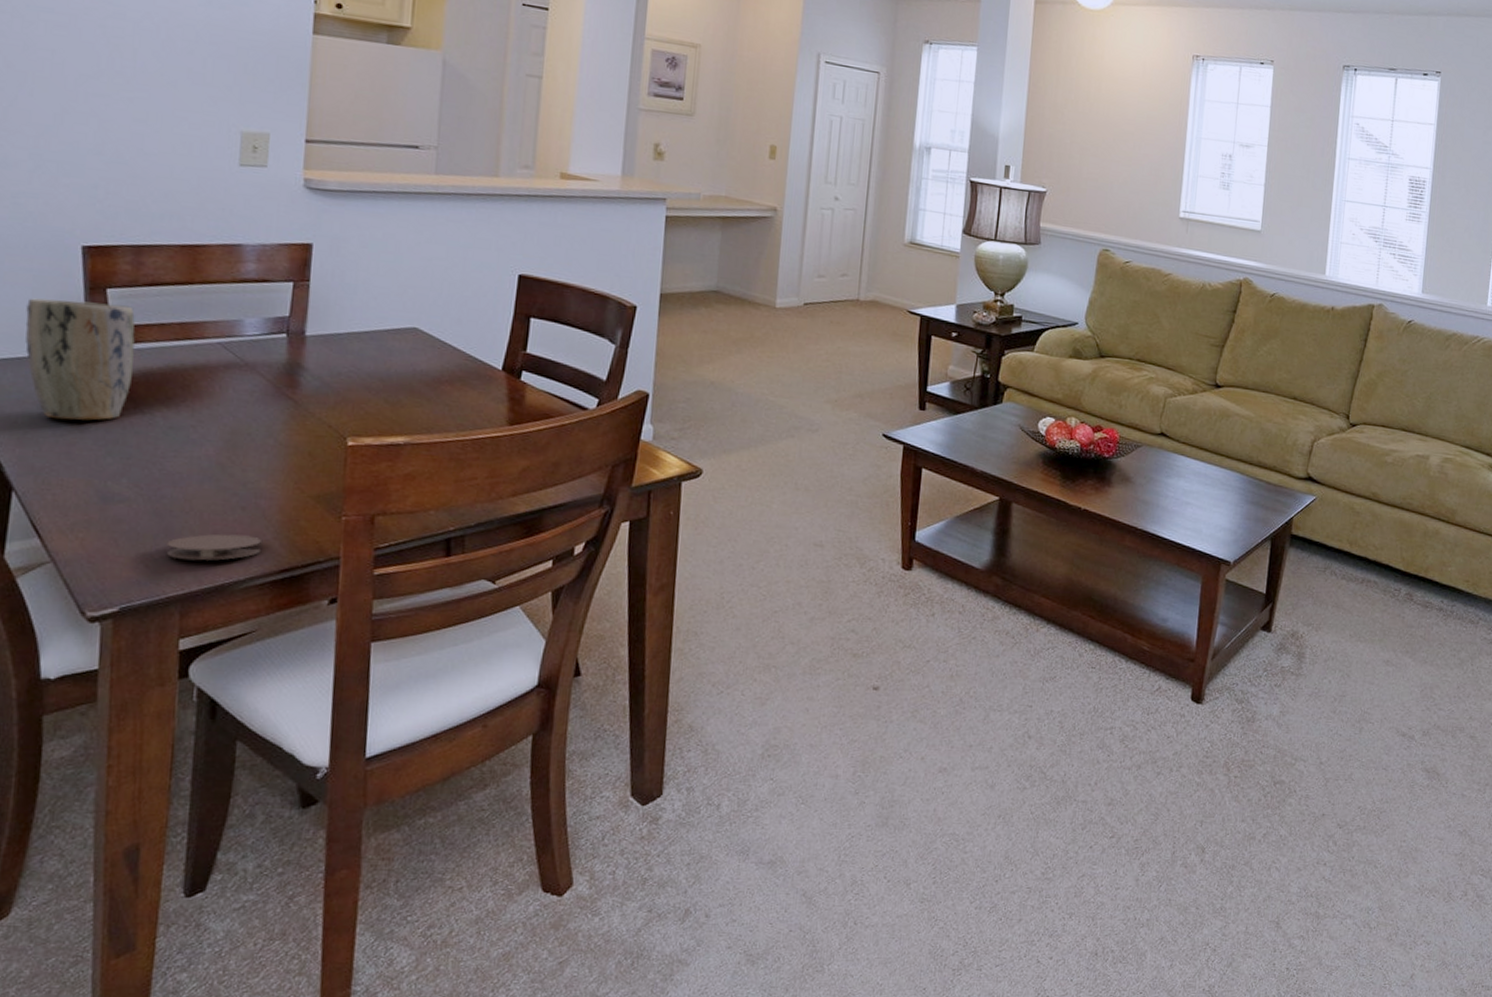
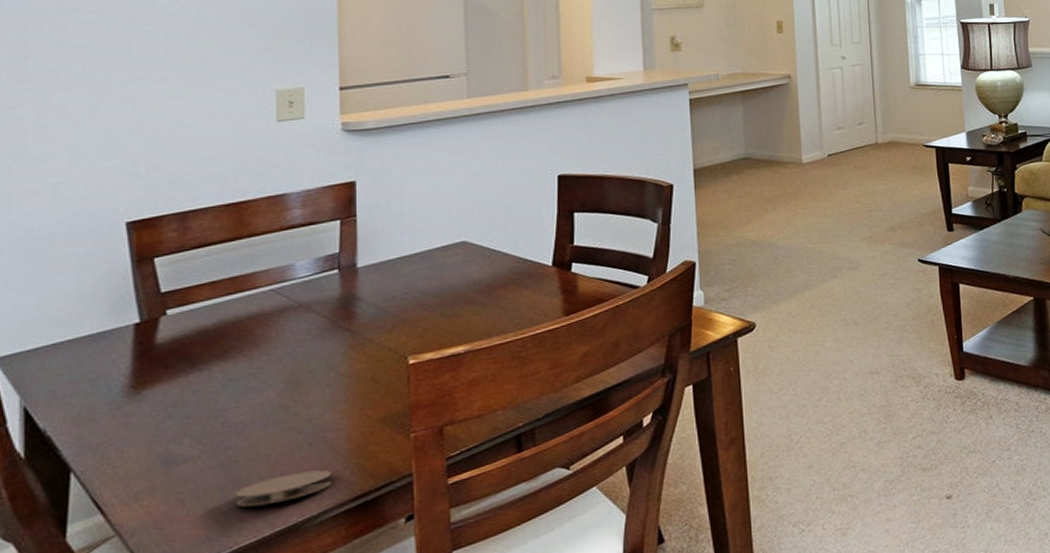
plant pot: present [25,298,135,421] -> none [73,271,186,393]

